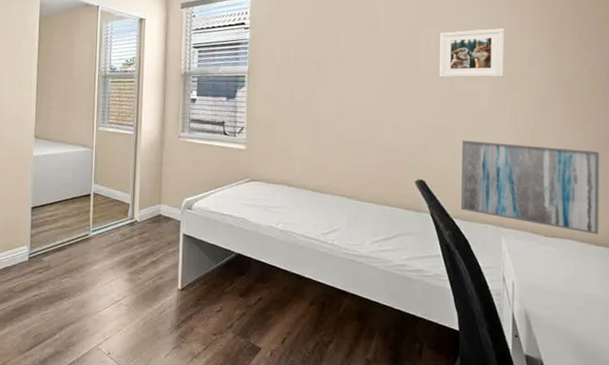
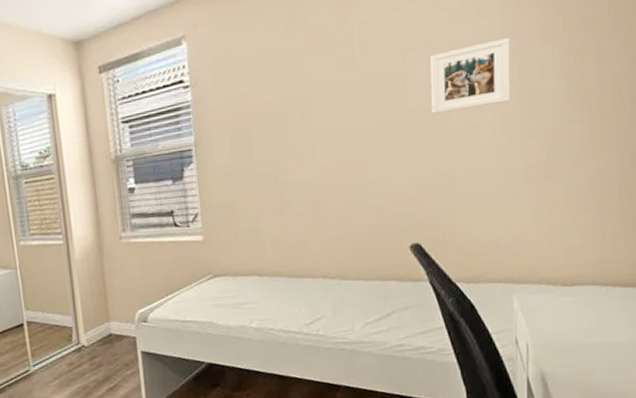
wall art: present [460,140,600,235] -> none [463,176,626,275]

